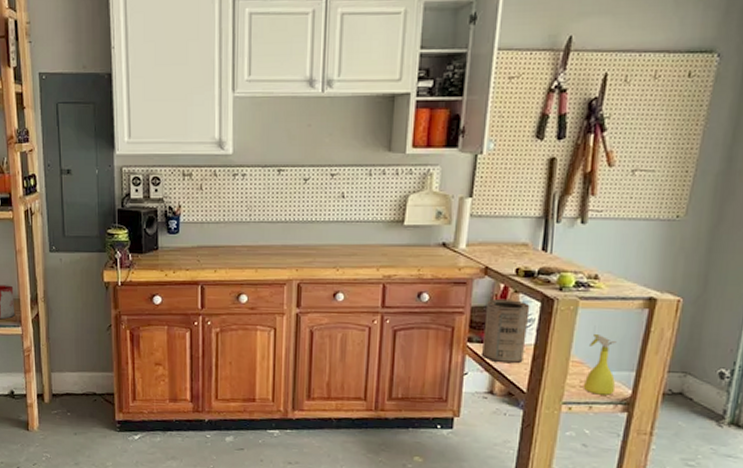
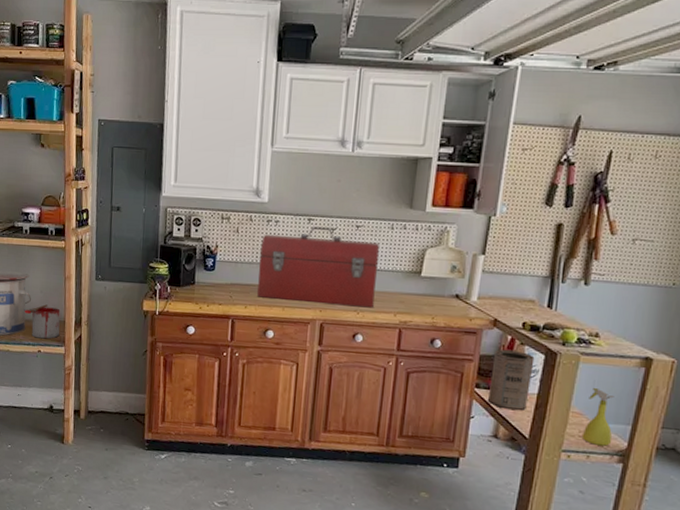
toolbox: none [226,178,358,263] -> present [257,226,380,308]

